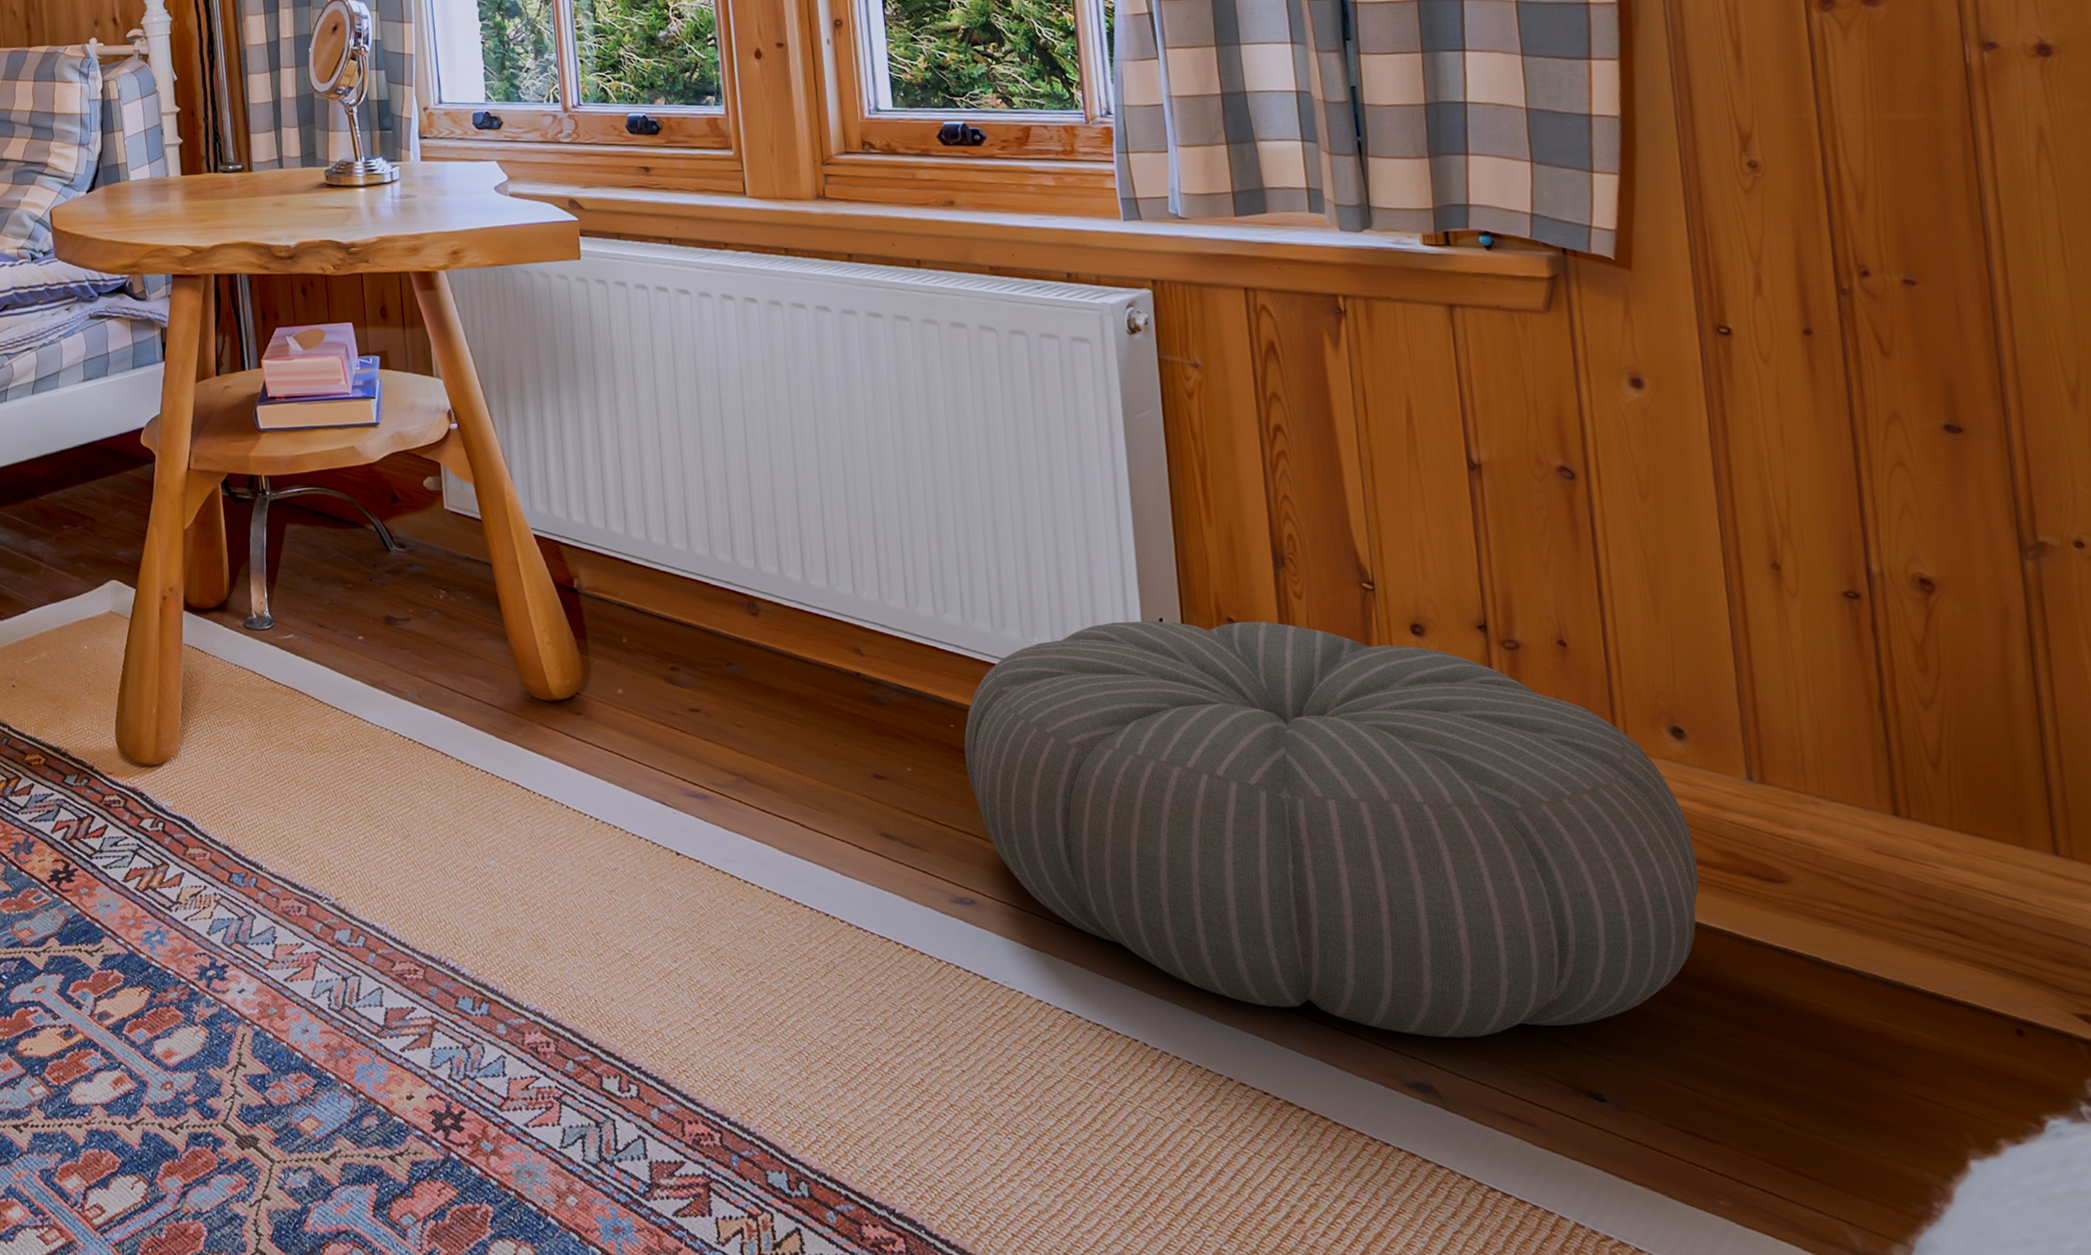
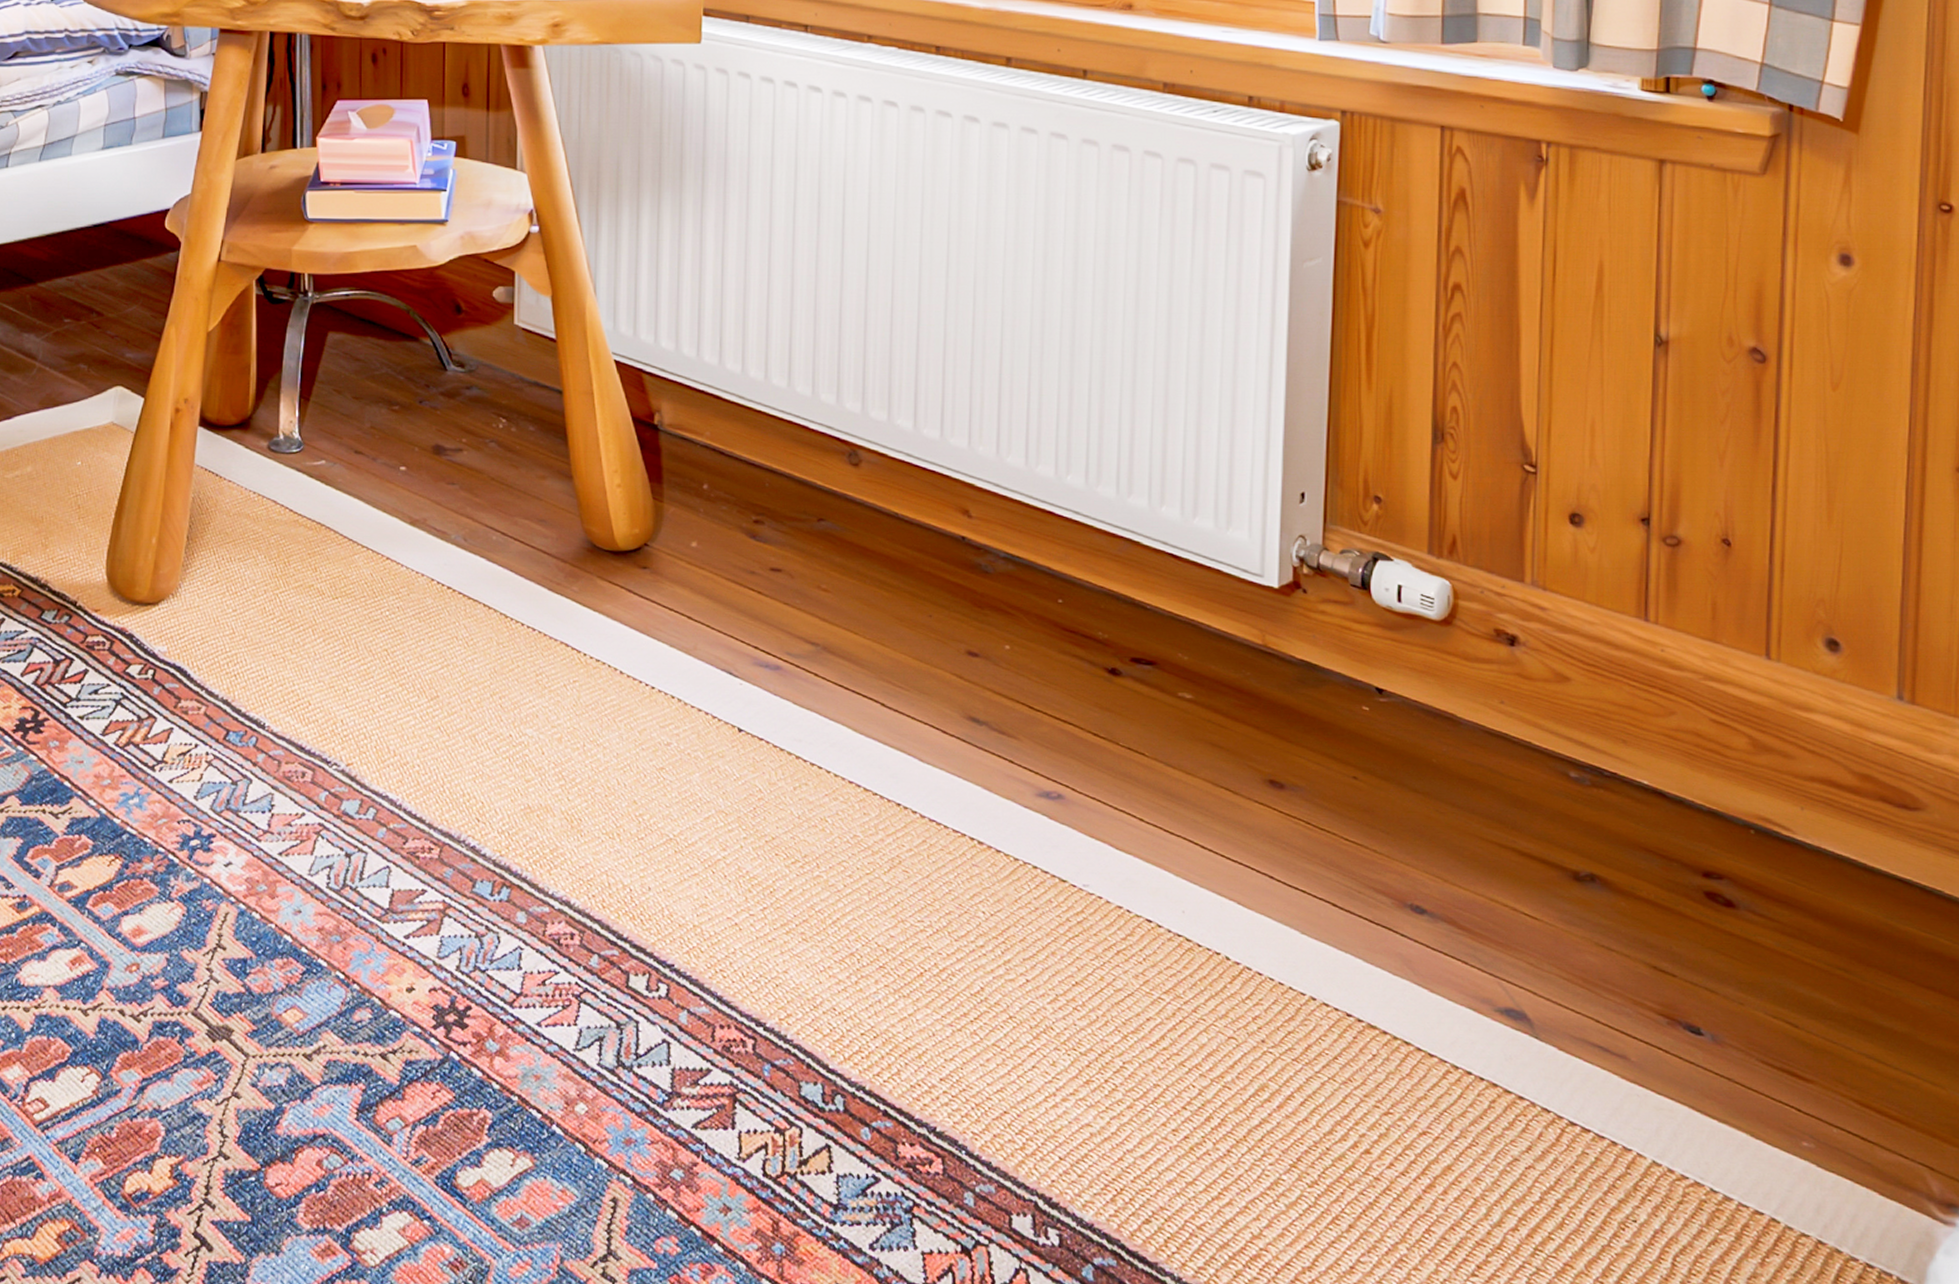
pouf: present [964,621,1699,1037] -> none [1070,494,1832,962]

